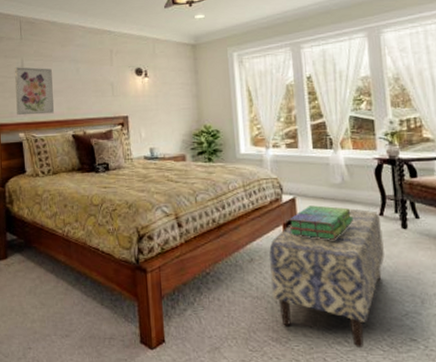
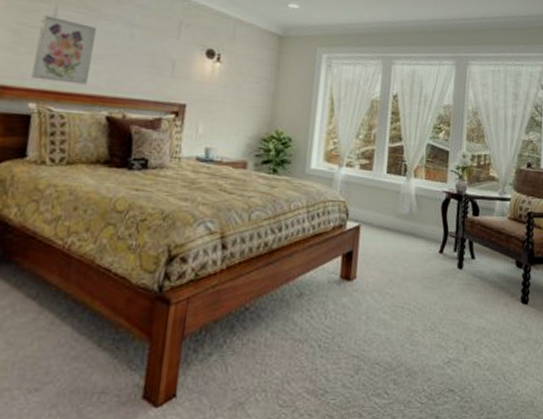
bench: present [269,208,385,349] -> none [317,243,440,401]
stack of books: present [289,205,354,240] -> none [347,236,415,276]

